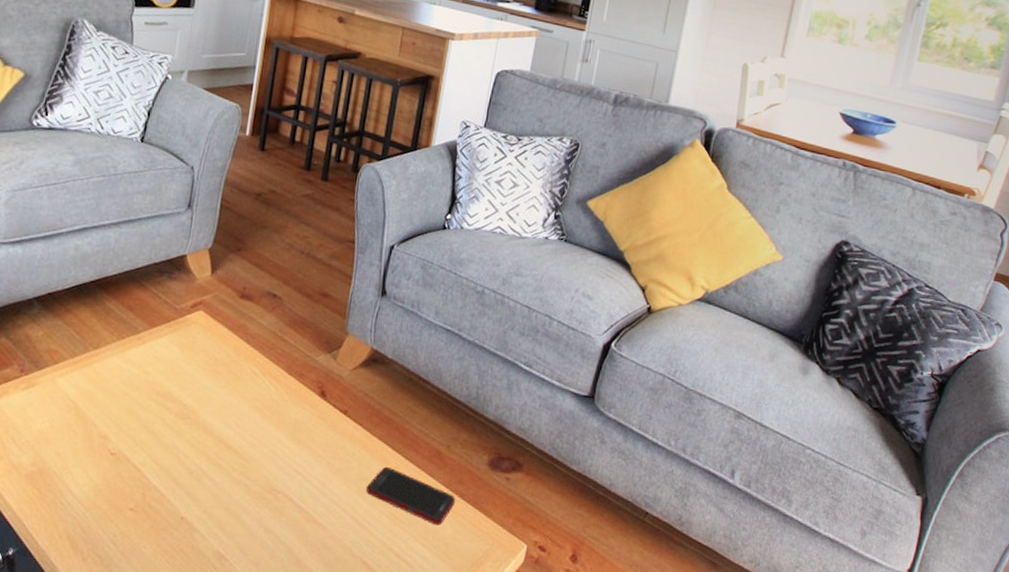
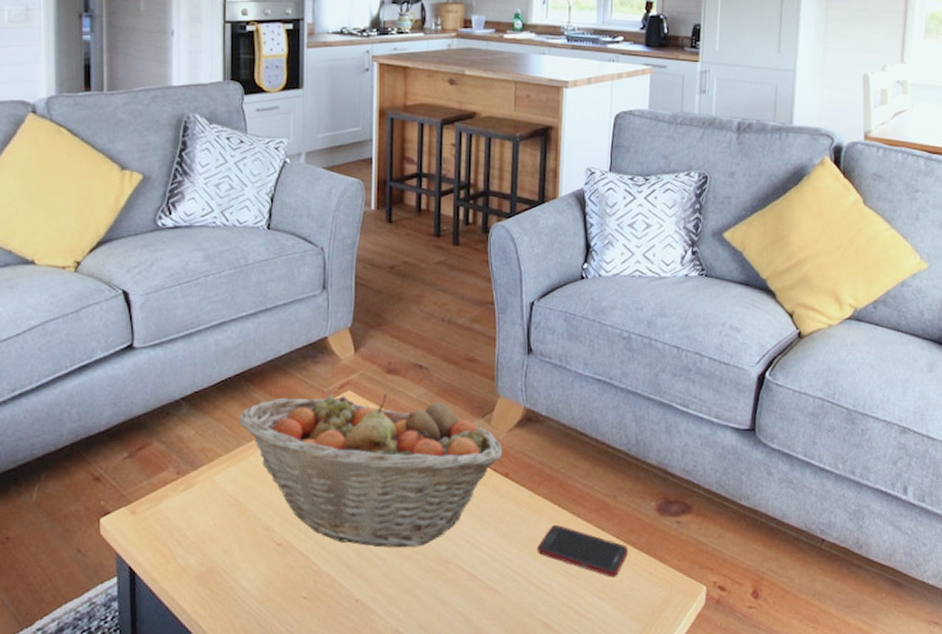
fruit basket: none [89,309,345,473] -> present [240,393,503,548]

